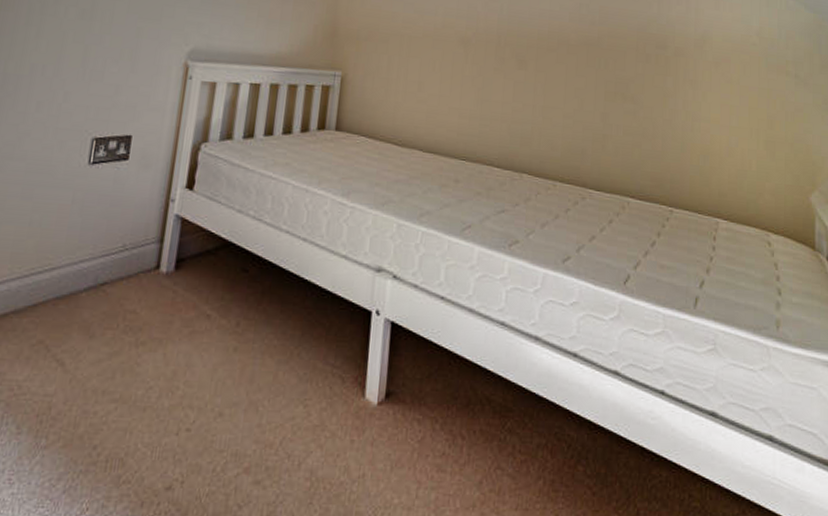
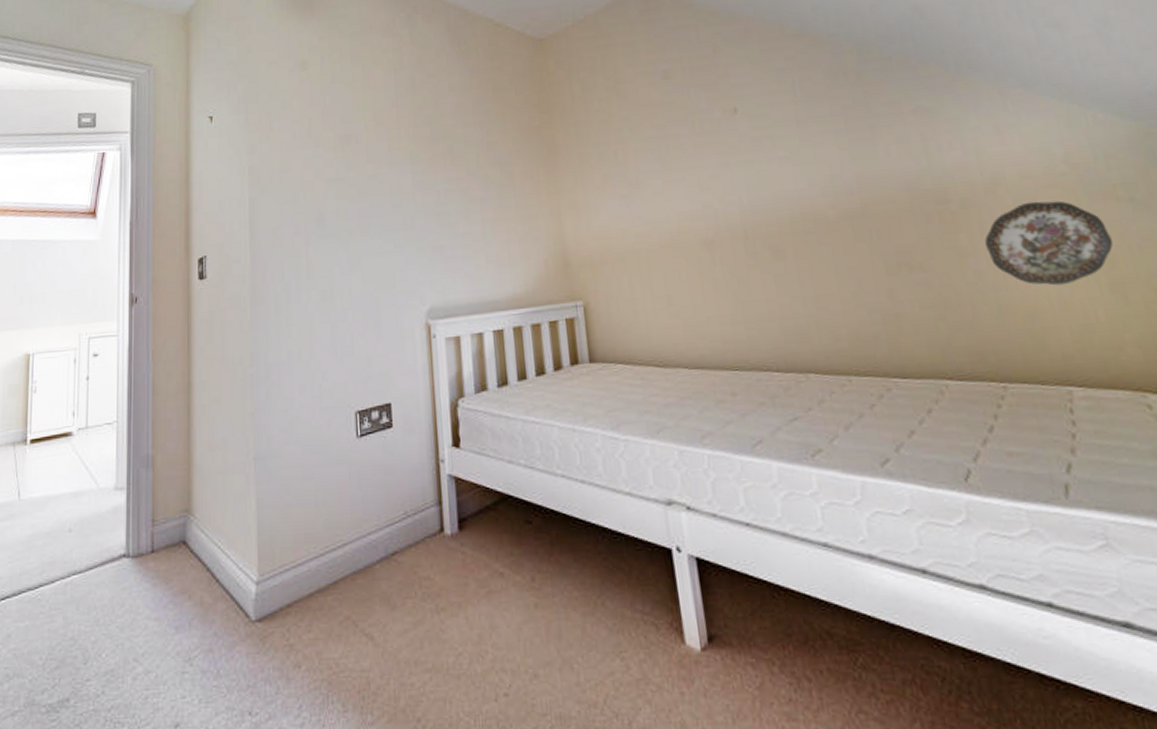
decorative plate: none [685,61,775,136] -> present [984,200,1113,286]

